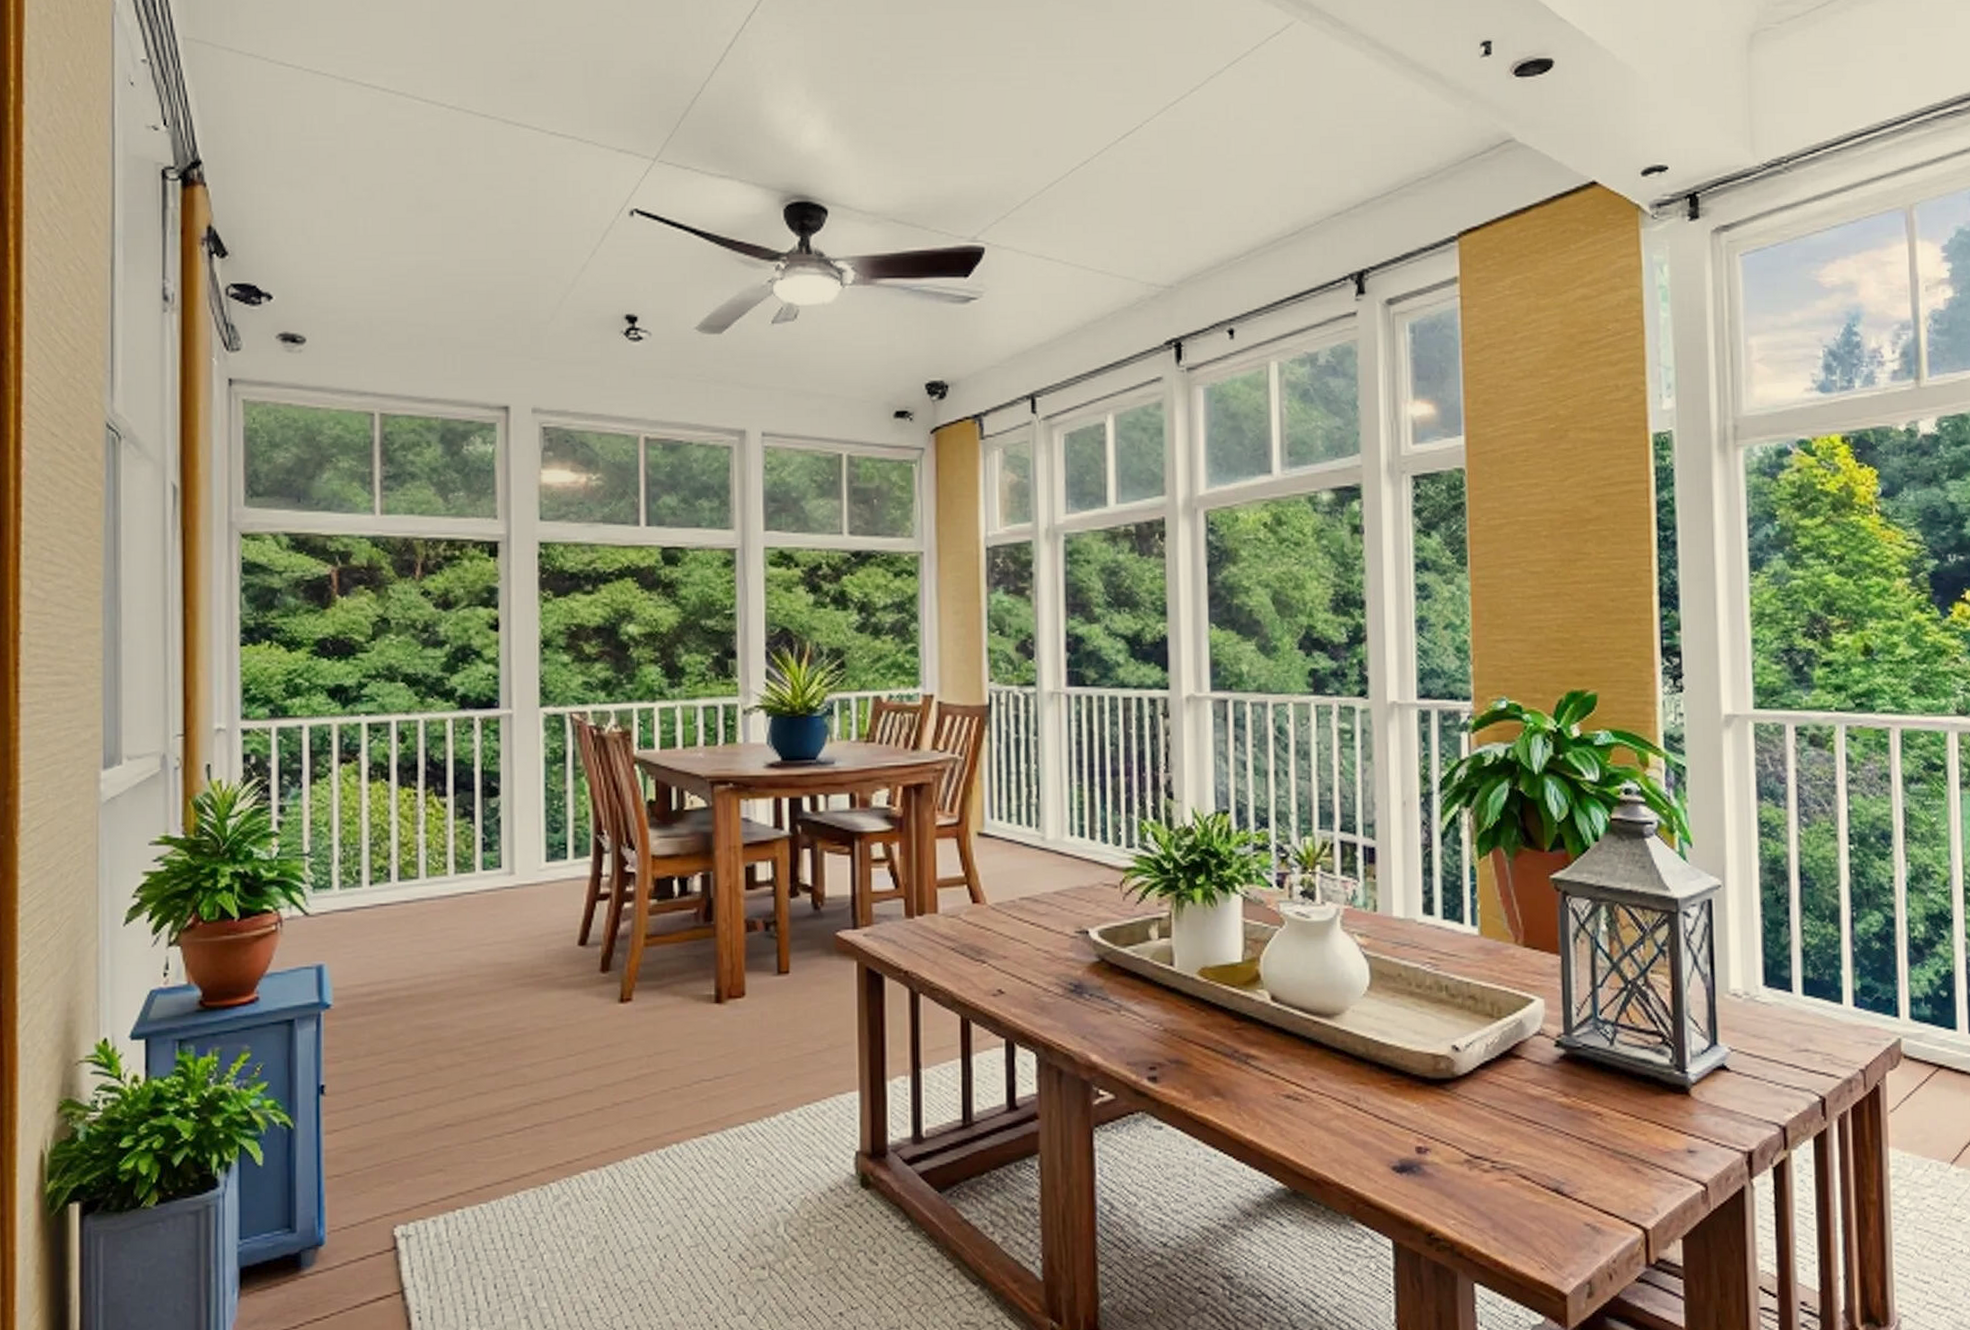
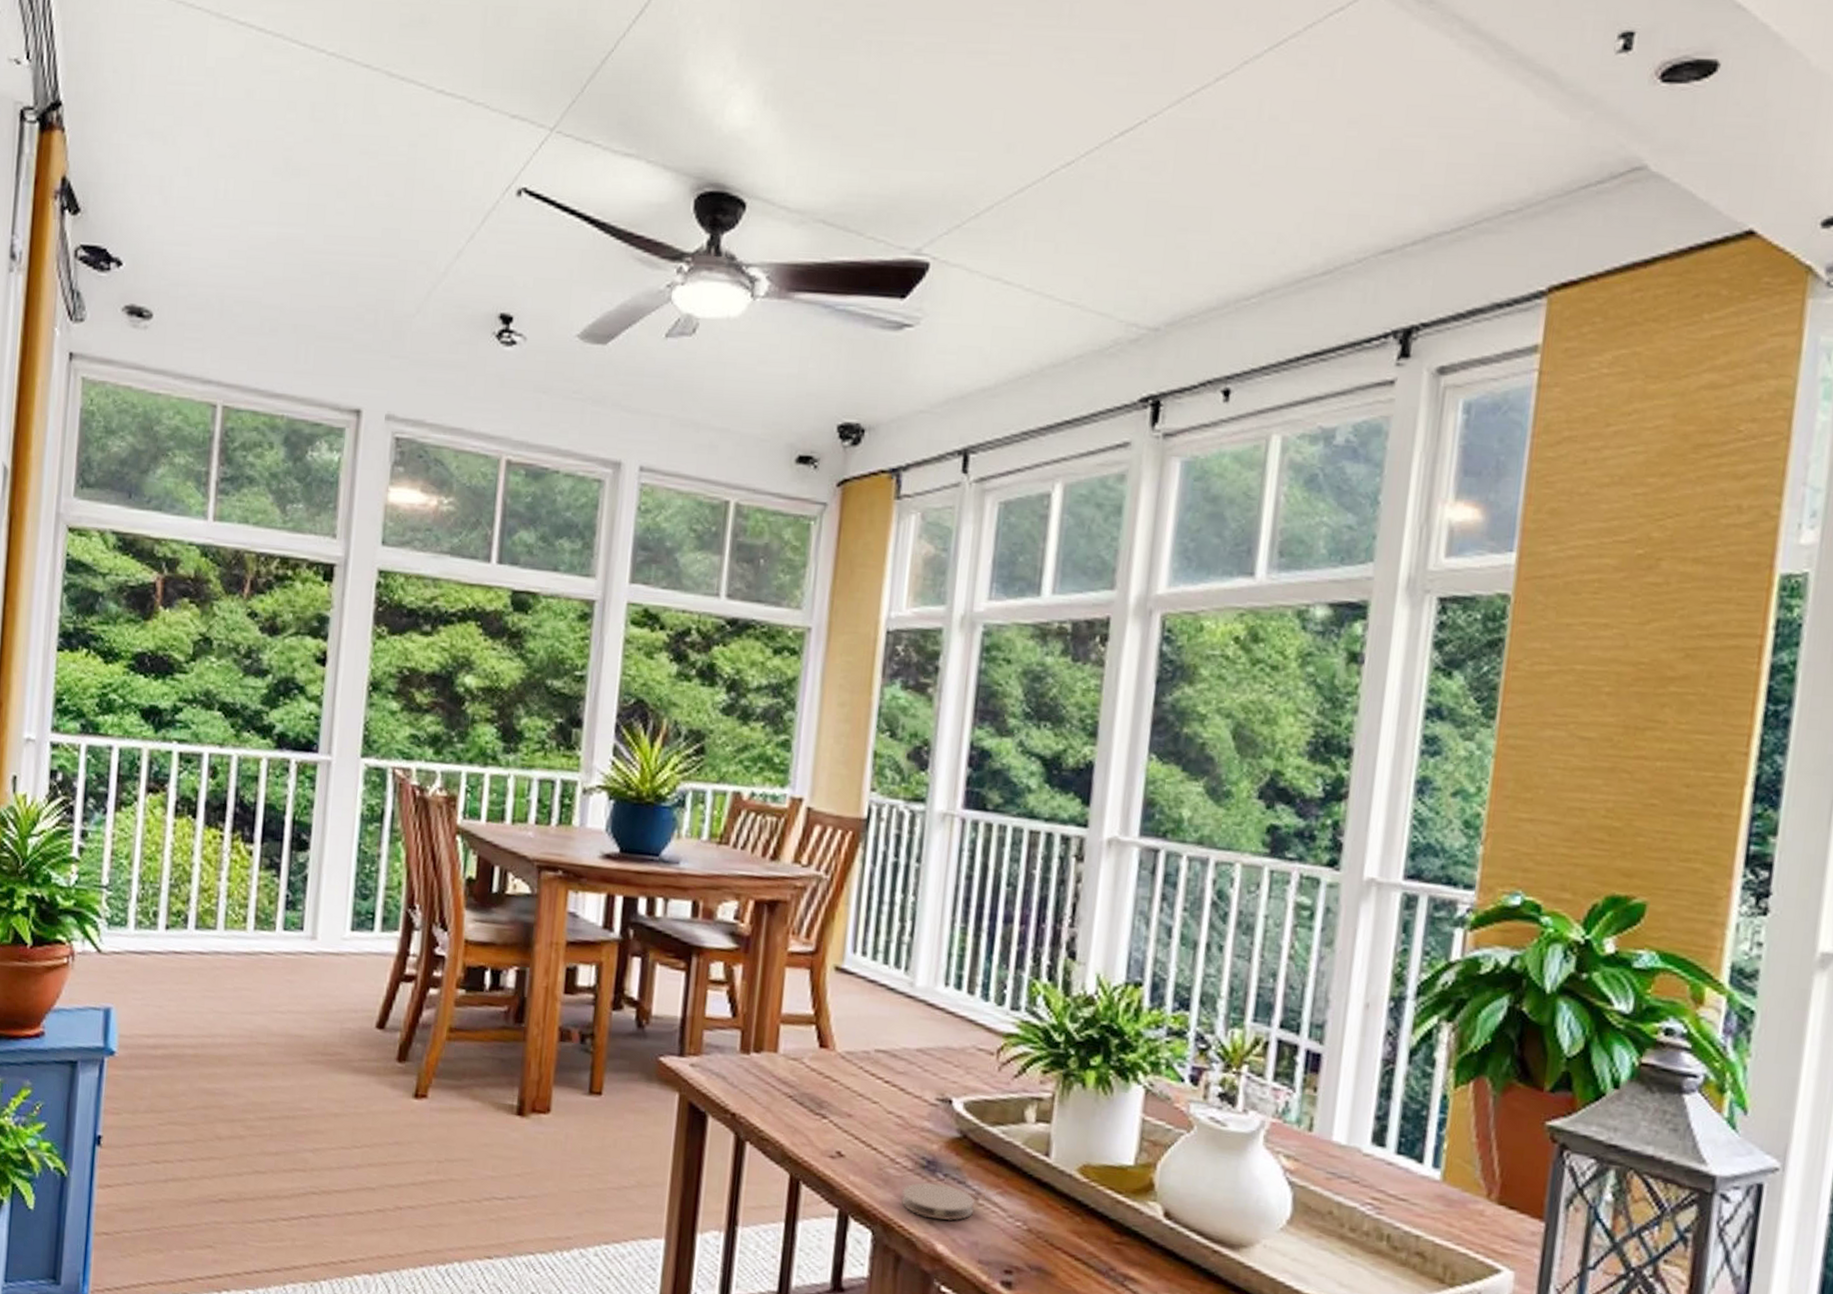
coaster: none [1057,1003,1117,1034] -> present [901,1182,974,1221]

